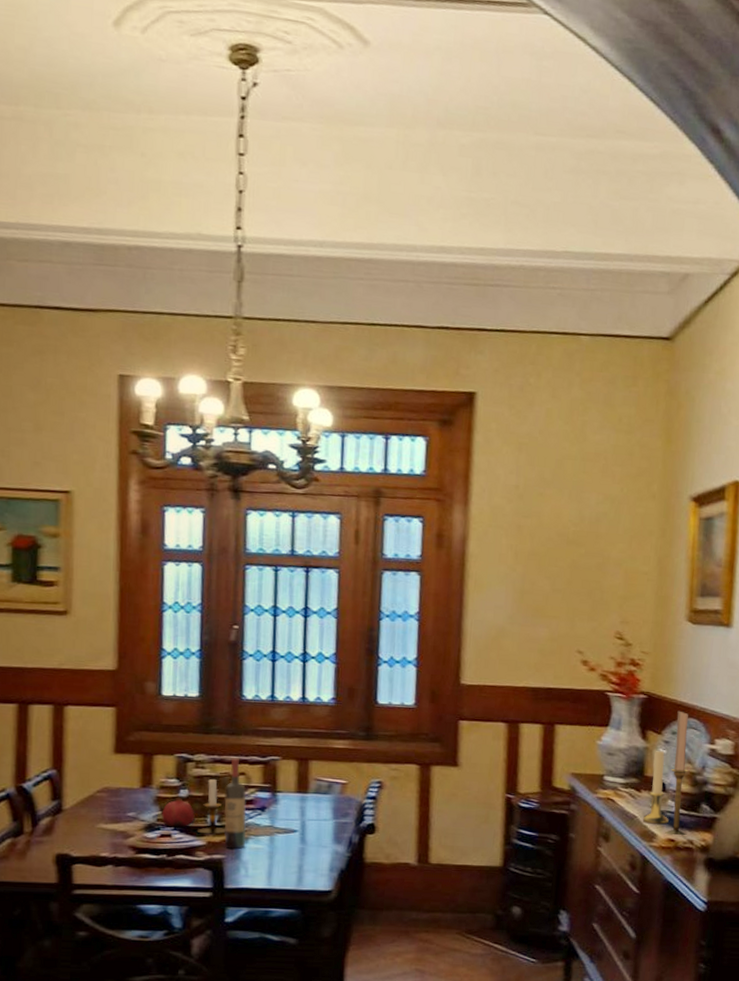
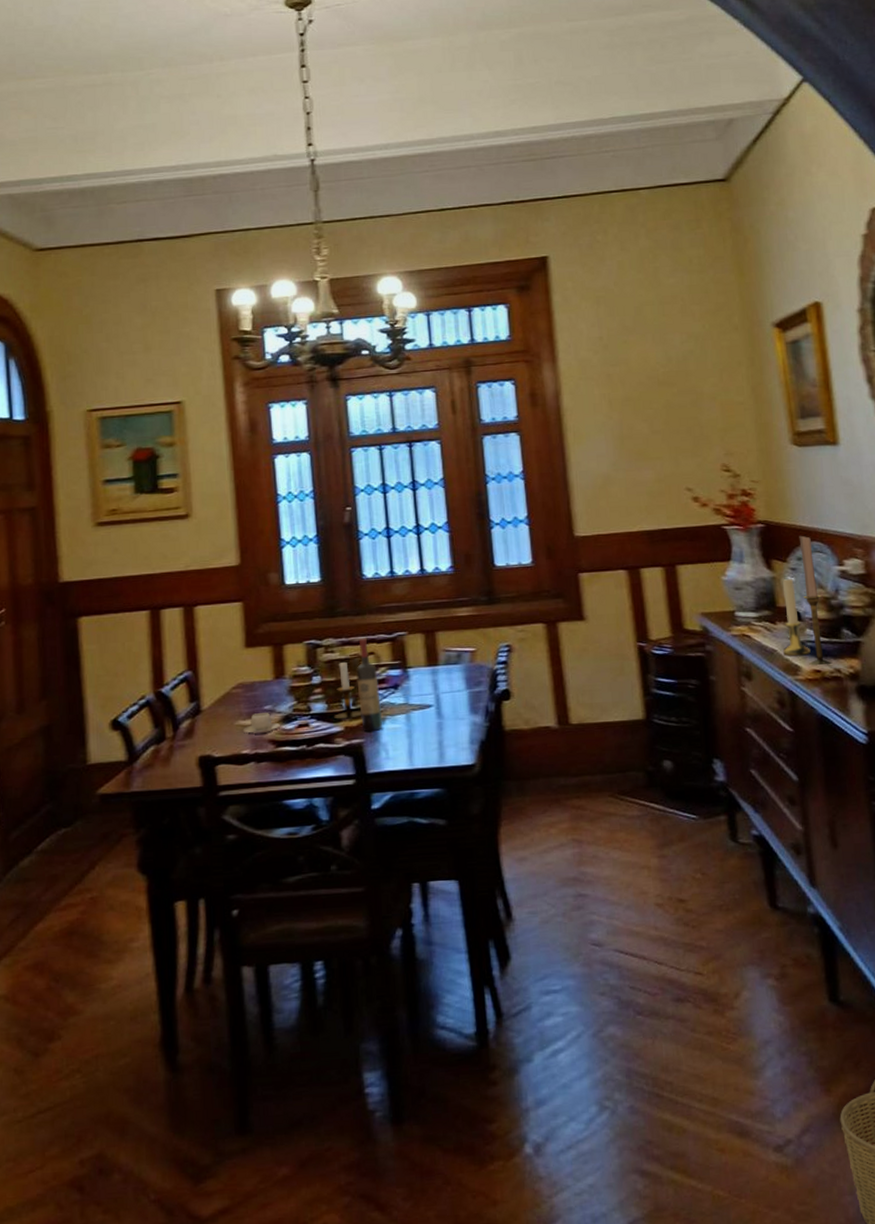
teacup: none [103,819,143,839] -> present [242,713,281,735]
fruit: present [161,797,195,829] -> none [297,684,330,717]

